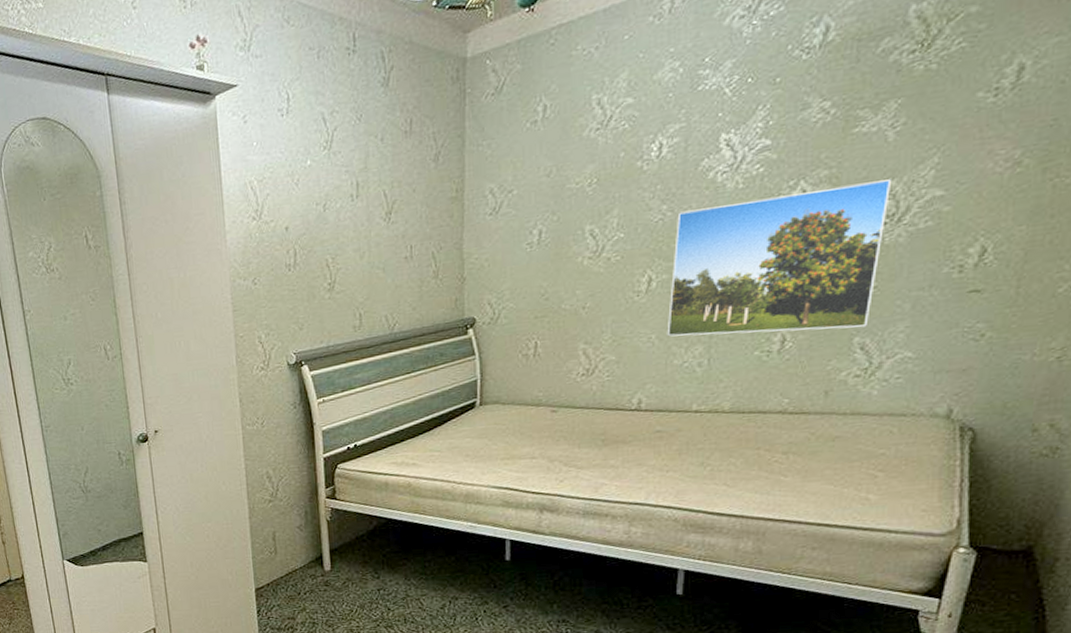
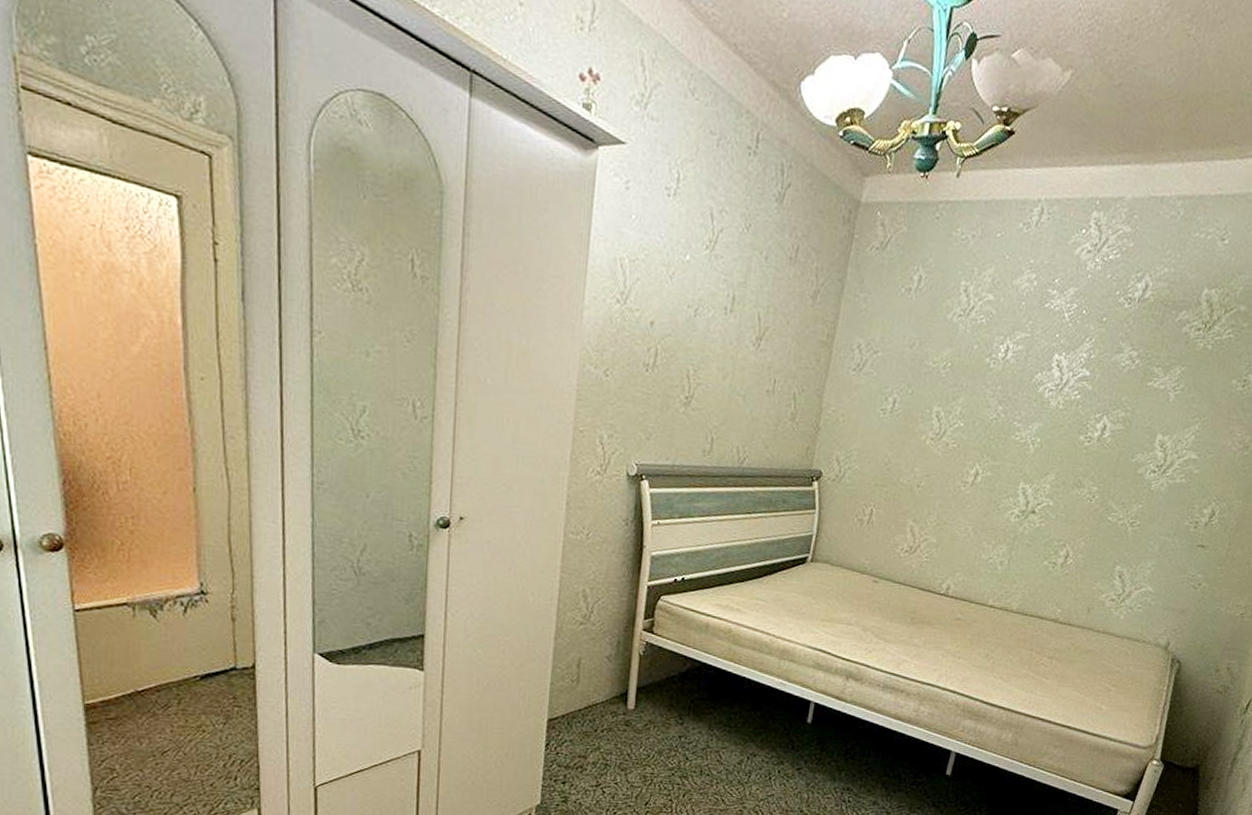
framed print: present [667,179,892,337] -> none [981,416,1166,559]

